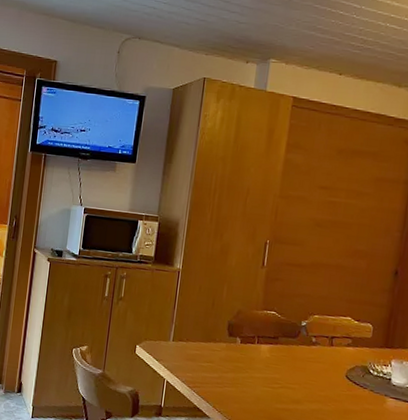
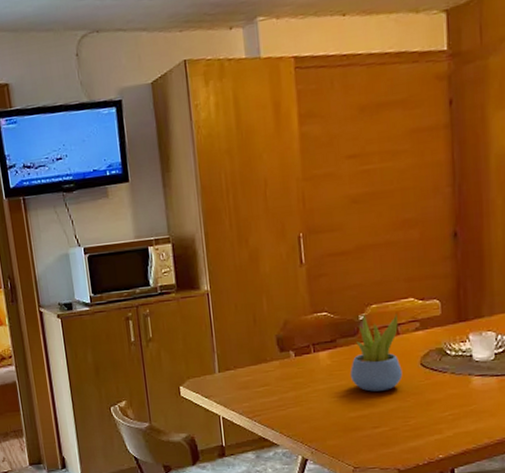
succulent plant: none [283,321,335,392] -> present [350,313,403,392]

